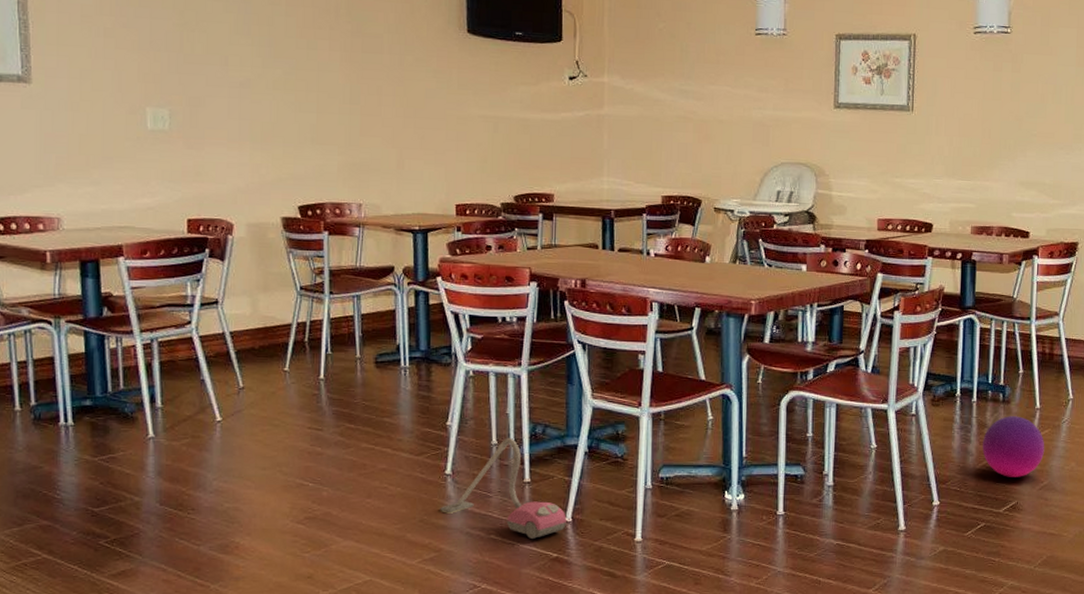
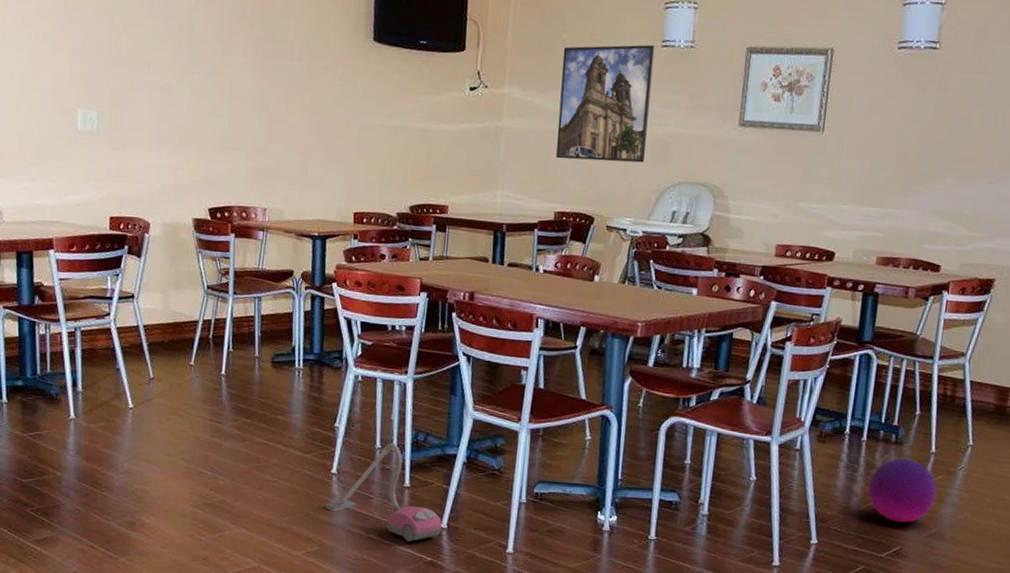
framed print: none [659,33,749,146] -> present [556,45,655,163]

